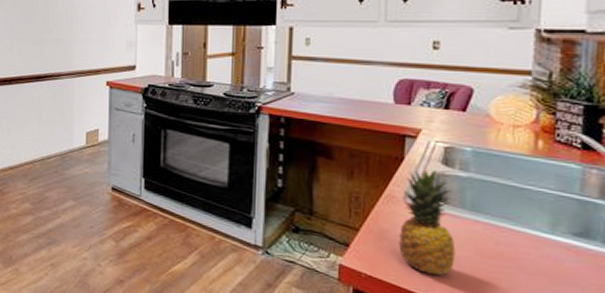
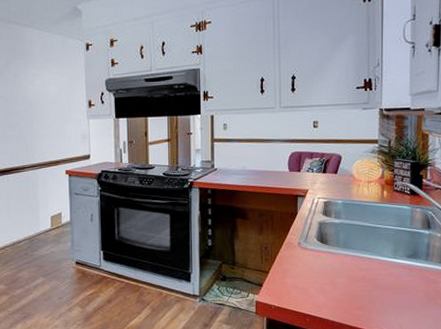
fruit: present [399,169,456,276] -> none [297,220,334,300]

